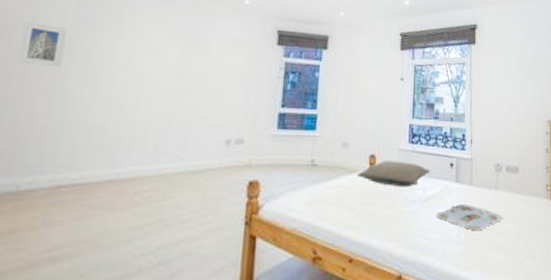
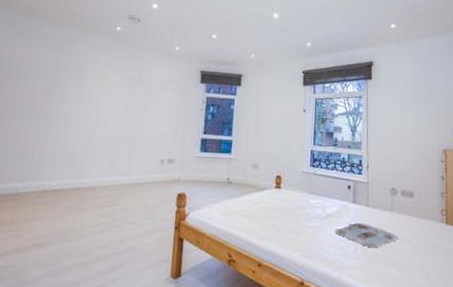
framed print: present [17,21,67,66] -> none [17,68,50,101]
pillow: present [356,160,431,188] -> none [265,181,330,205]

